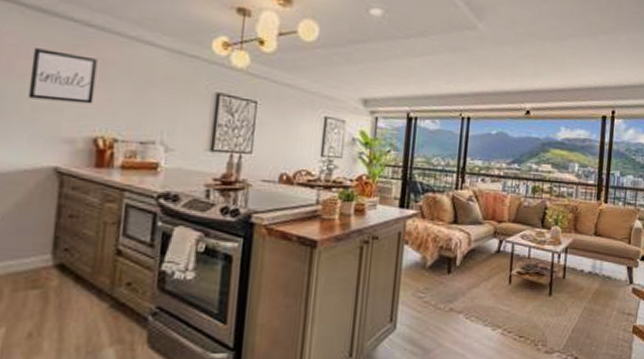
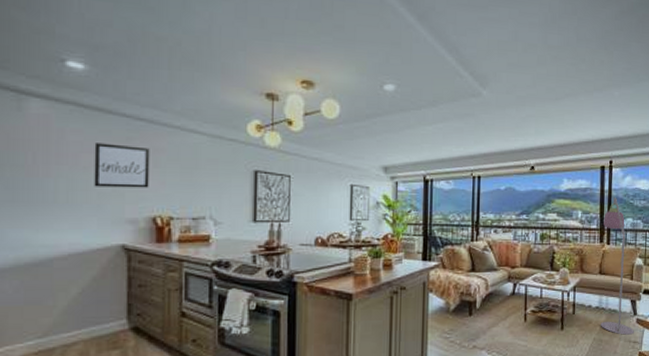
floor lamp: none [593,151,629,312] -> present [601,197,634,341]

